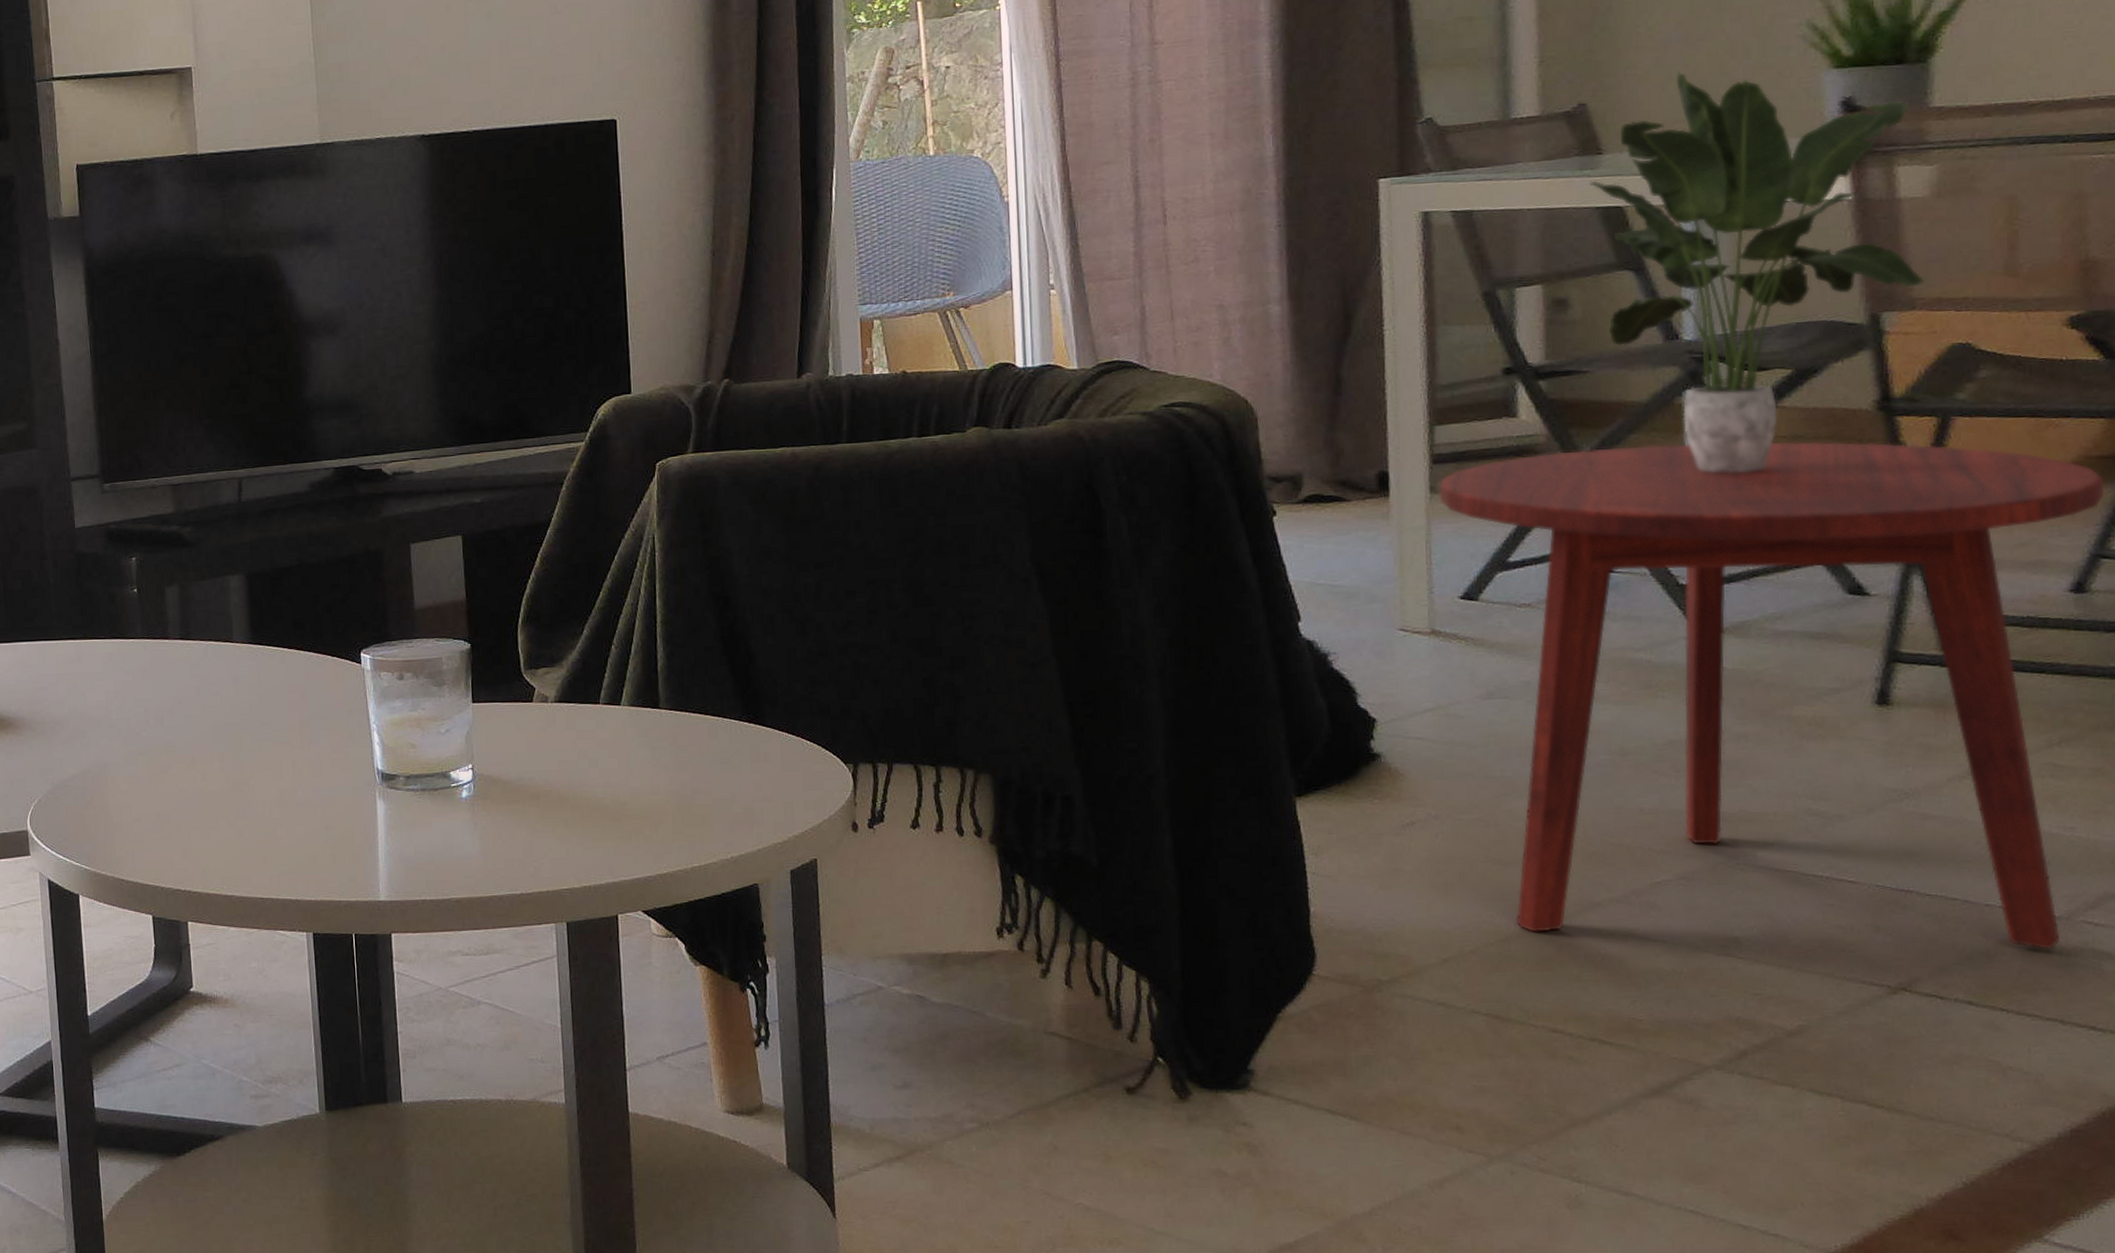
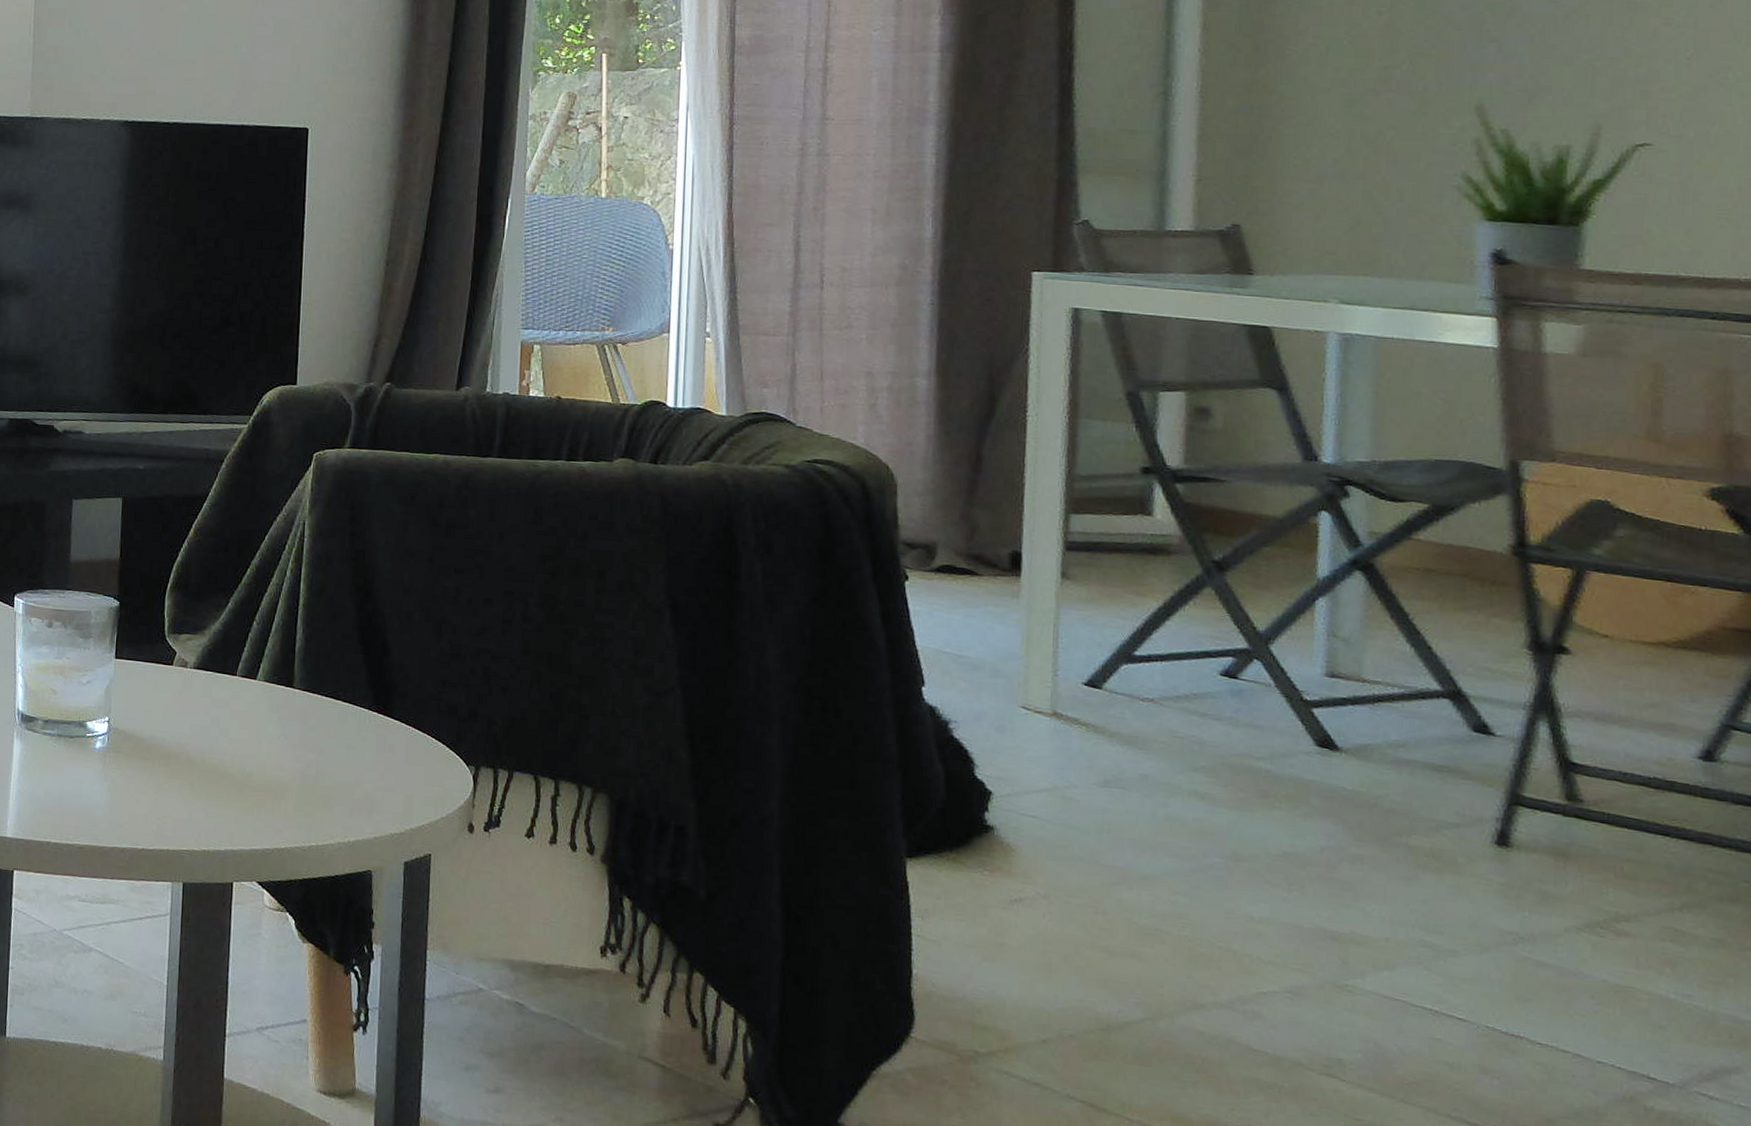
side table: present [1439,441,2105,949] -> none [1070,554,1739,1117]
potted plant: present [1589,71,1924,474] -> none [1238,205,1566,600]

